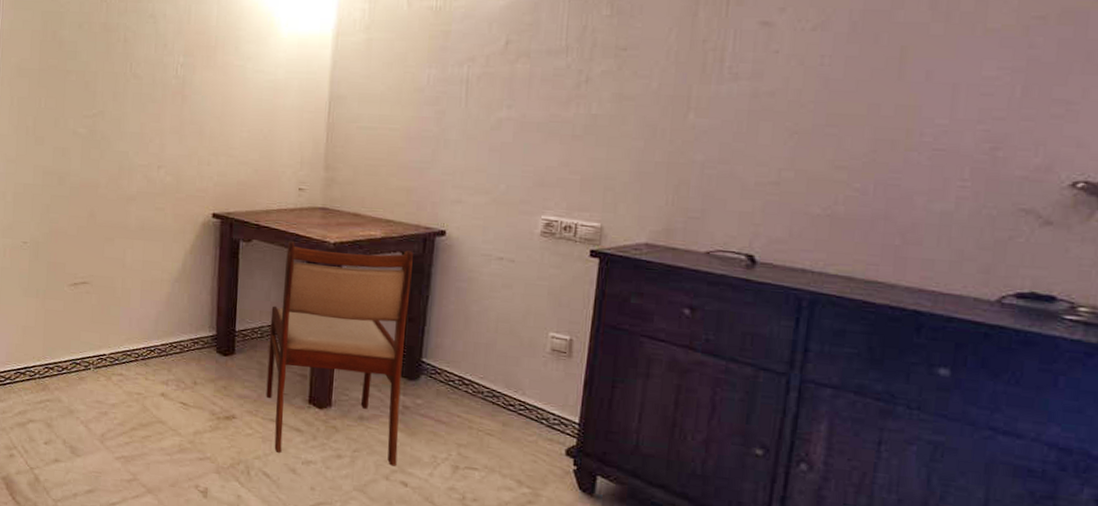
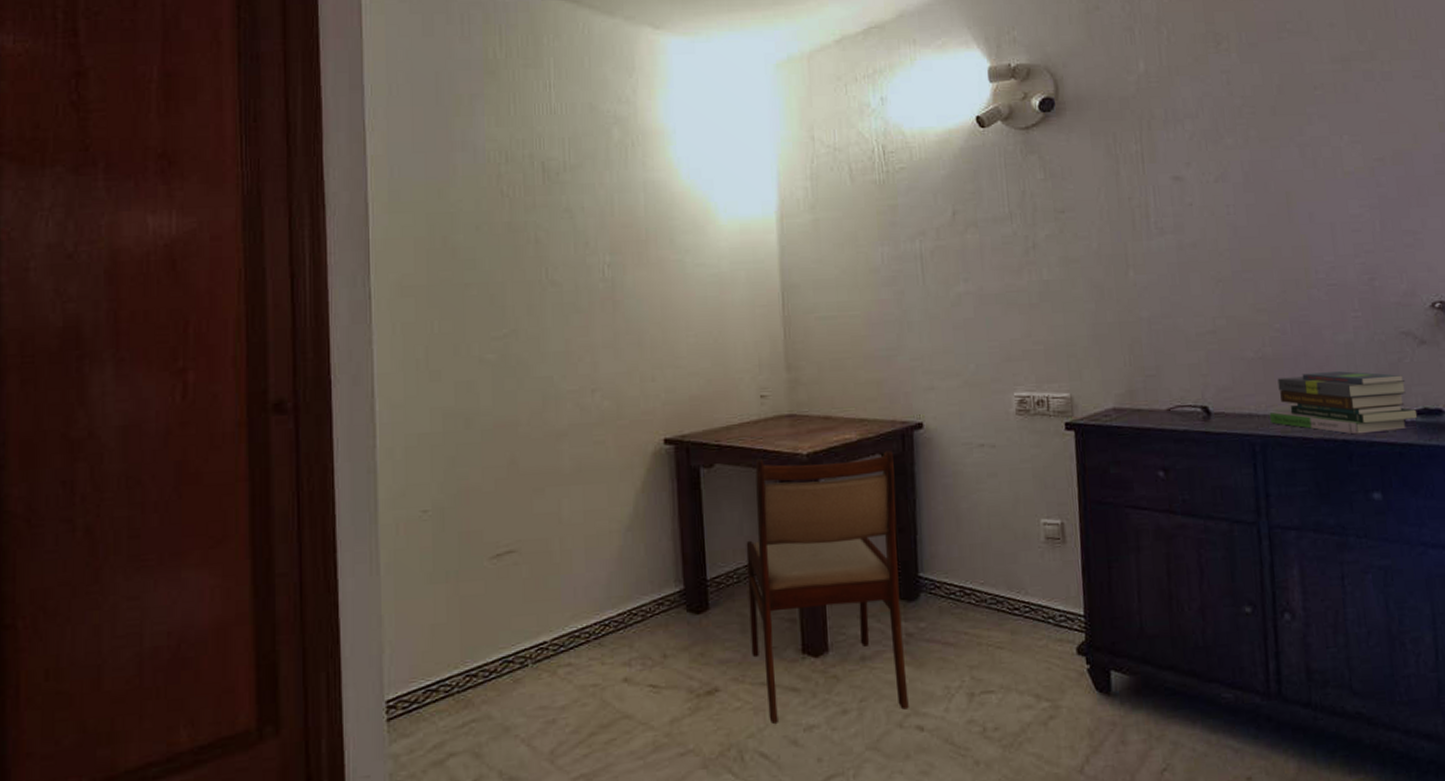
books: none [826,237,1020,311] -> present [1269,371,1417,435]

